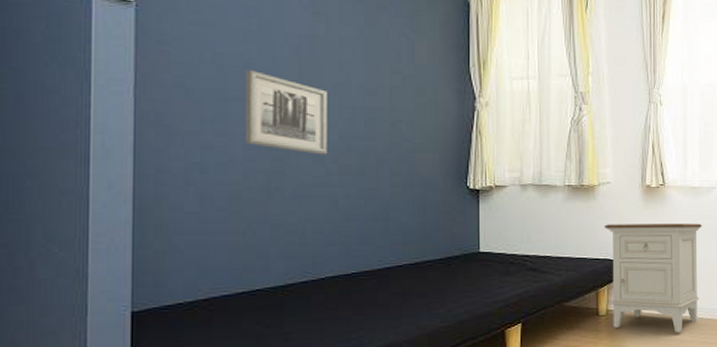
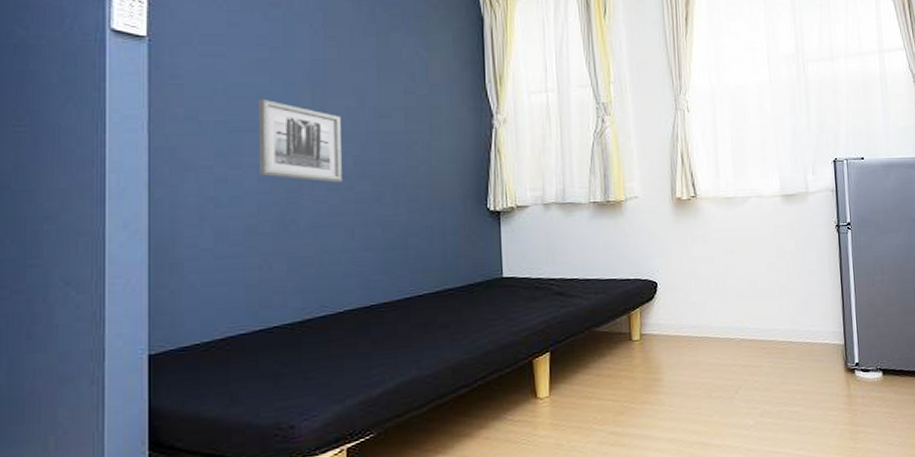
nightstand: present [604,223,702,333] -> none [633,236,740,356]

